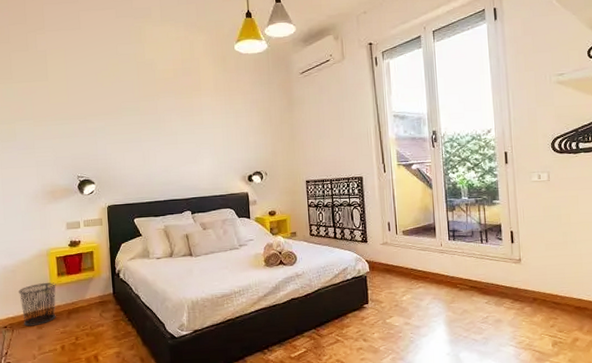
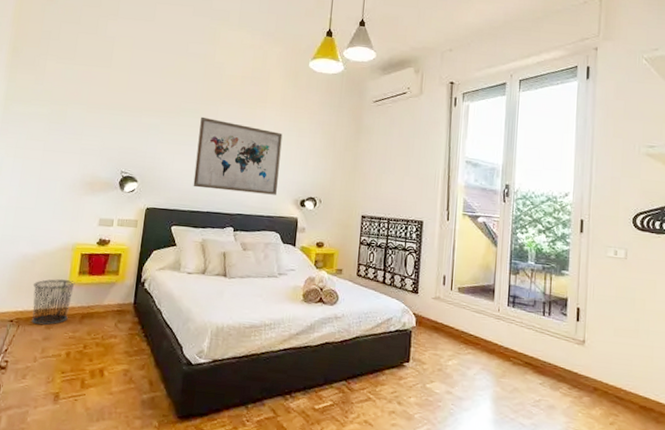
wall art: none [142,113,225,180] -> present [193,116,283,195]

